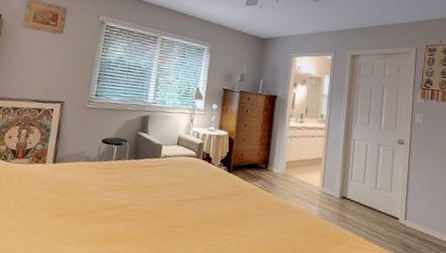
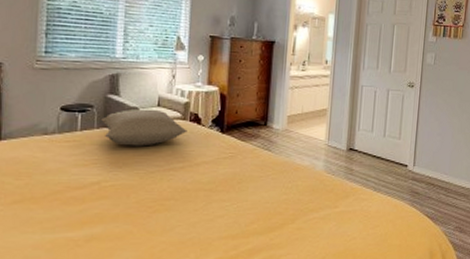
pillow: none [132,146,200,178] -> present [101,109,188,146]

